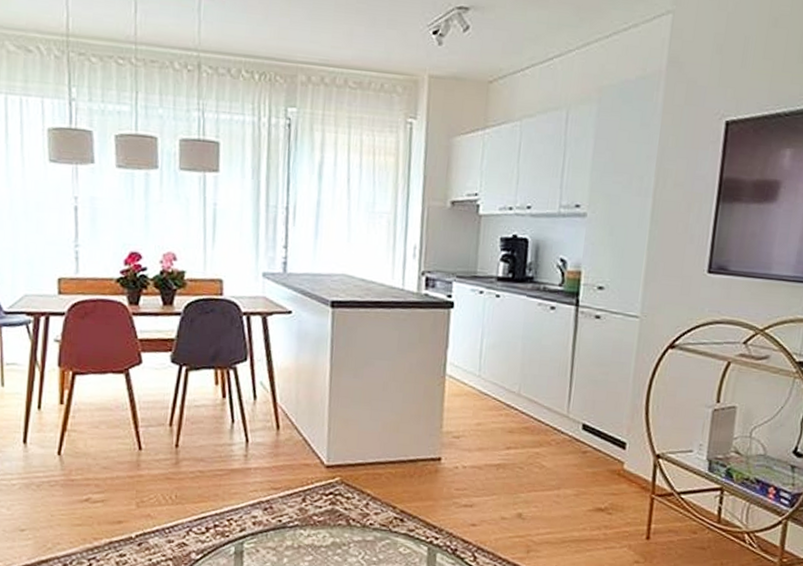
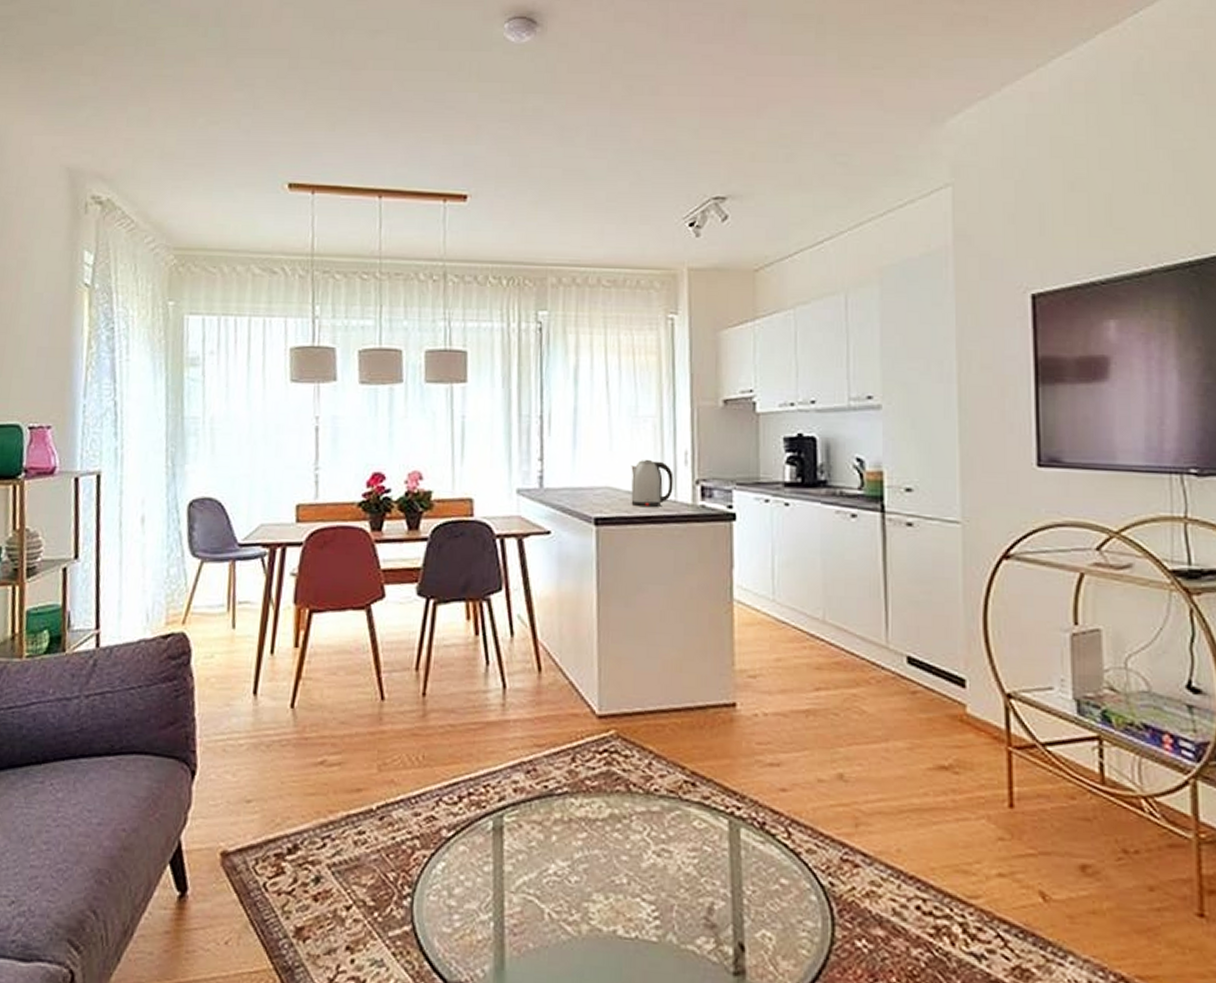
kettle: none [364,251,403,294] -> present [631,459,674,508]

